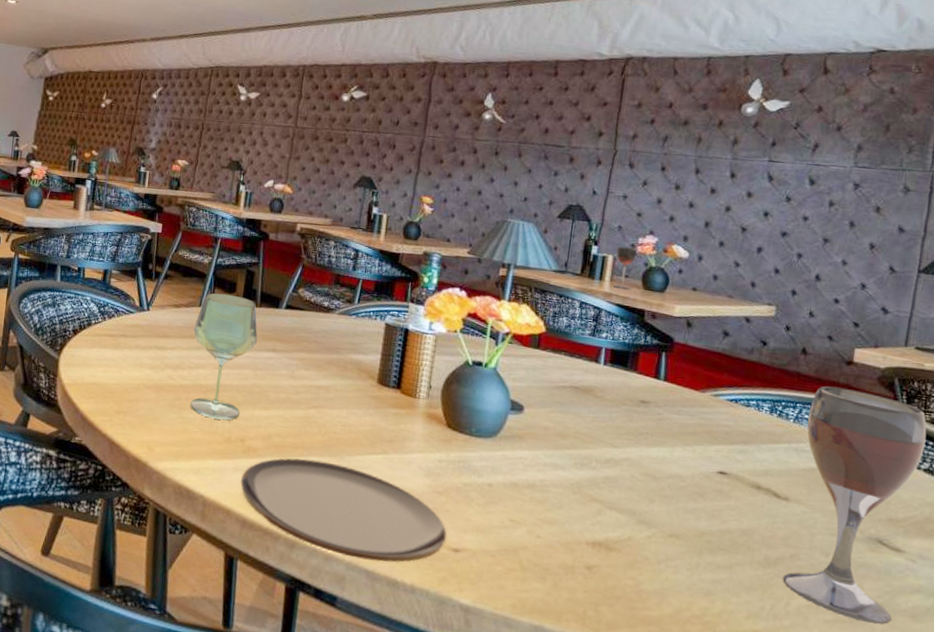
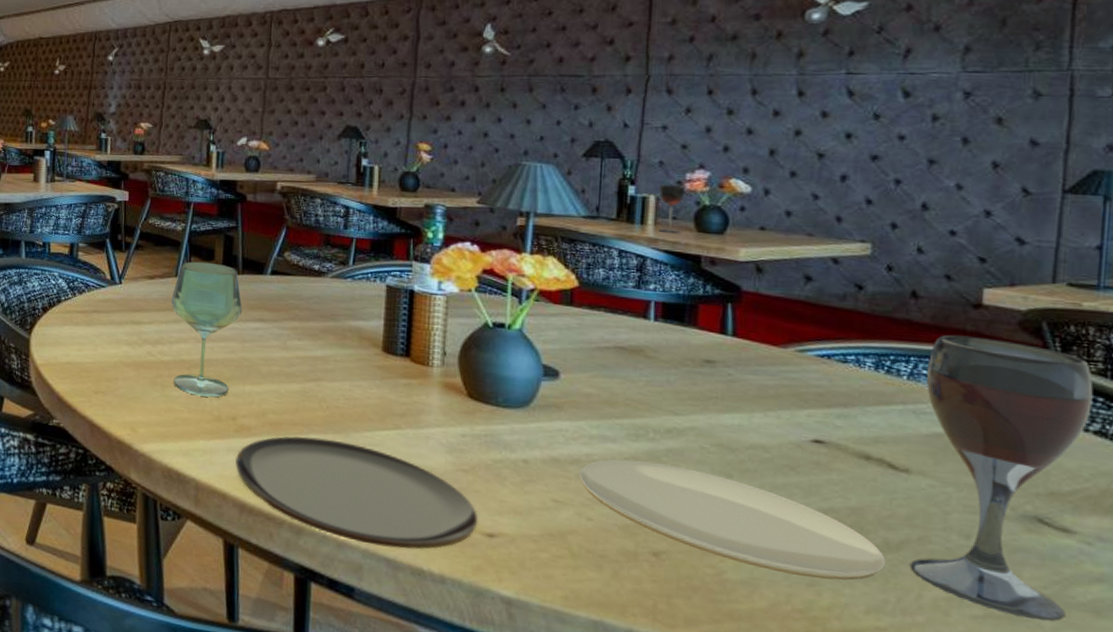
plate: none [532,484,766,591] -> present [578,459,887,581]

